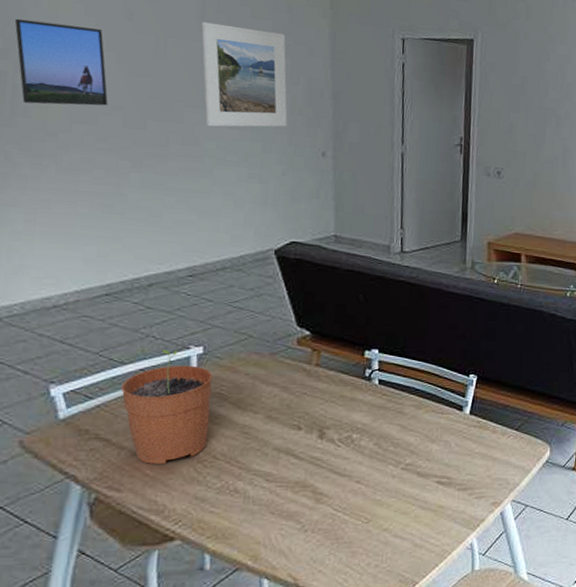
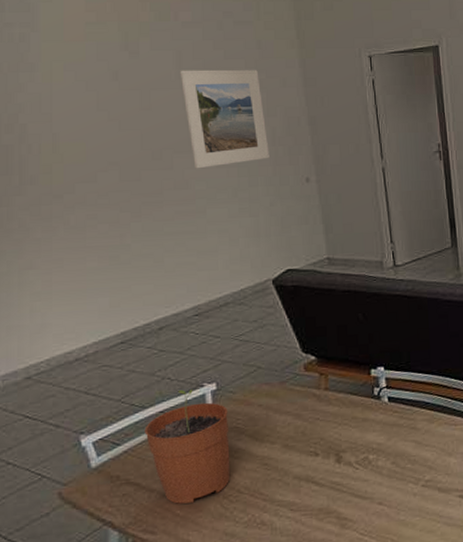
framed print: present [14,18,108,106] -> none [15,93,104,171]

